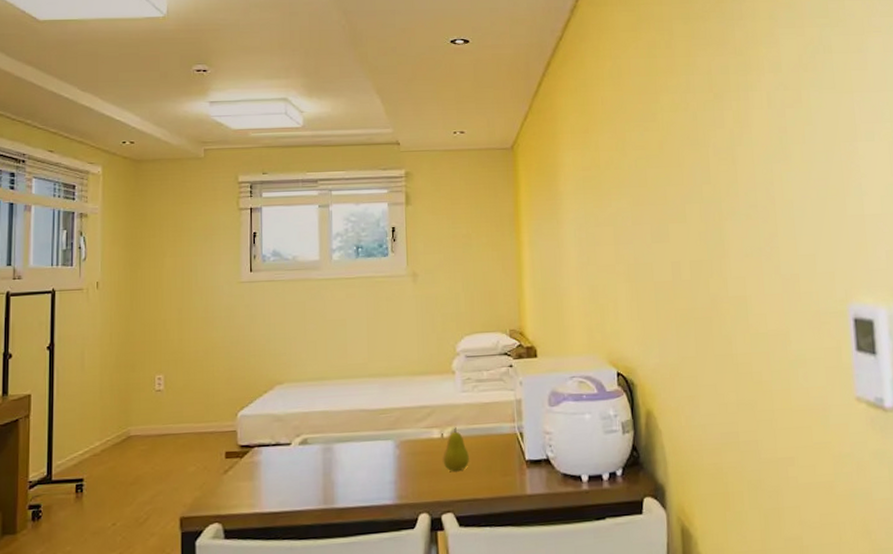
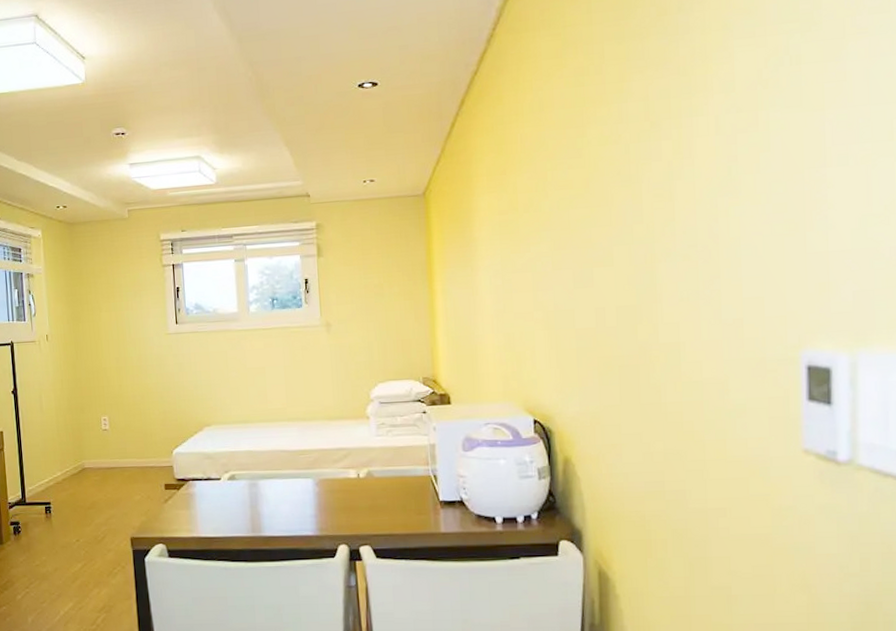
fruit: present [443,426,469,472] -> none [359,467,385,509]

